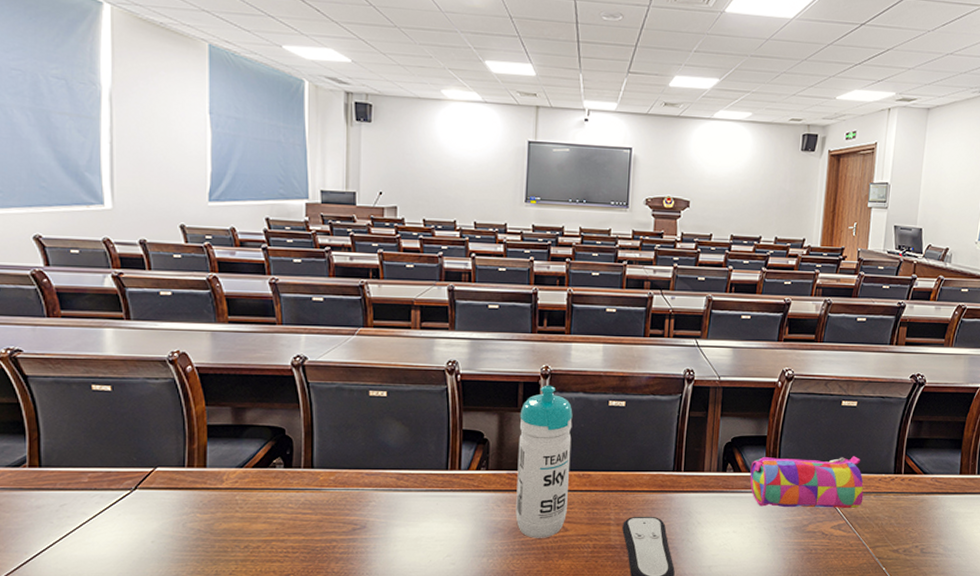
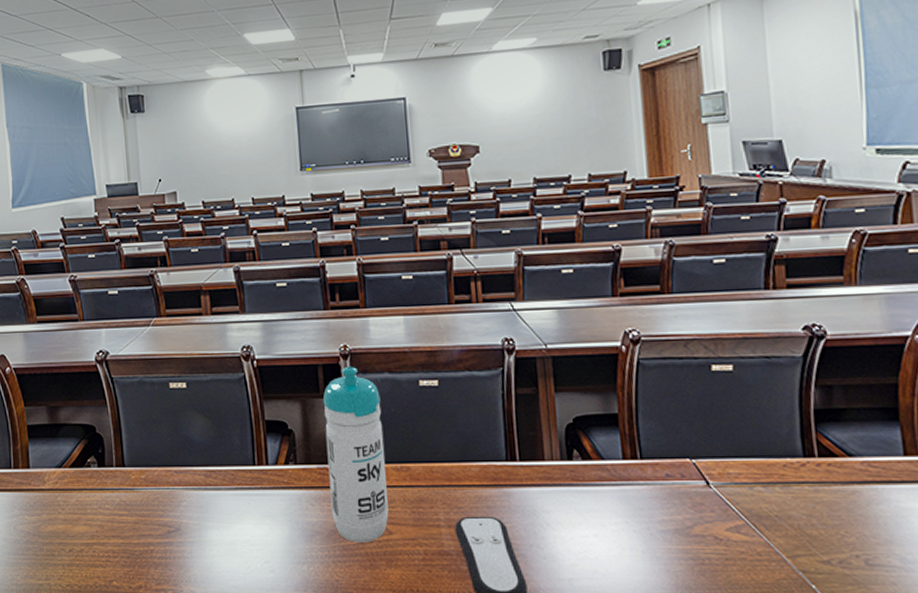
pencil case: present [749,456,864,508] -> none [603,435,765,504]

